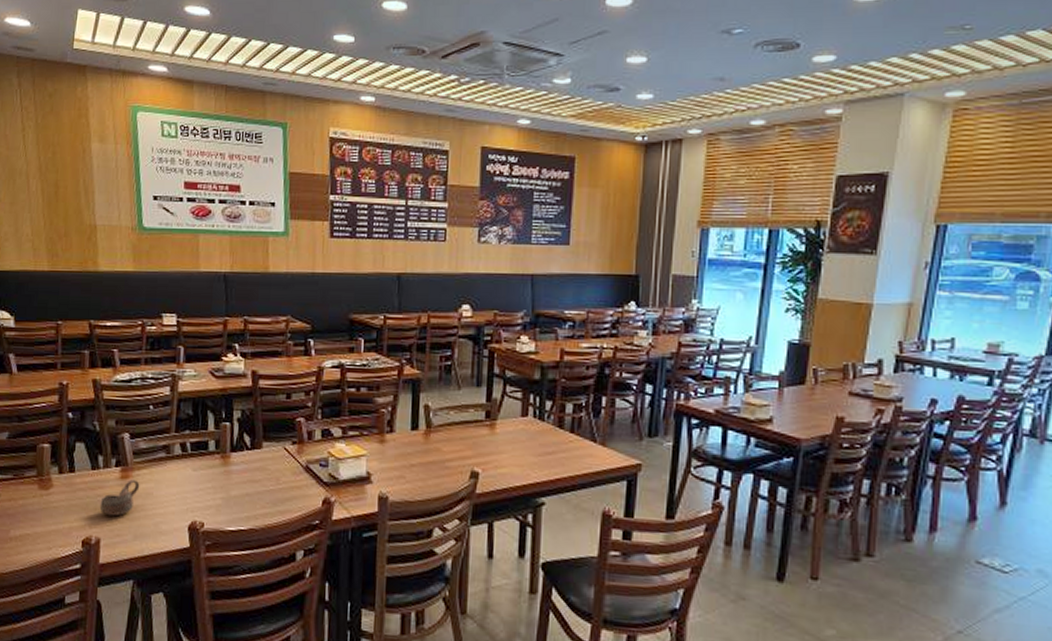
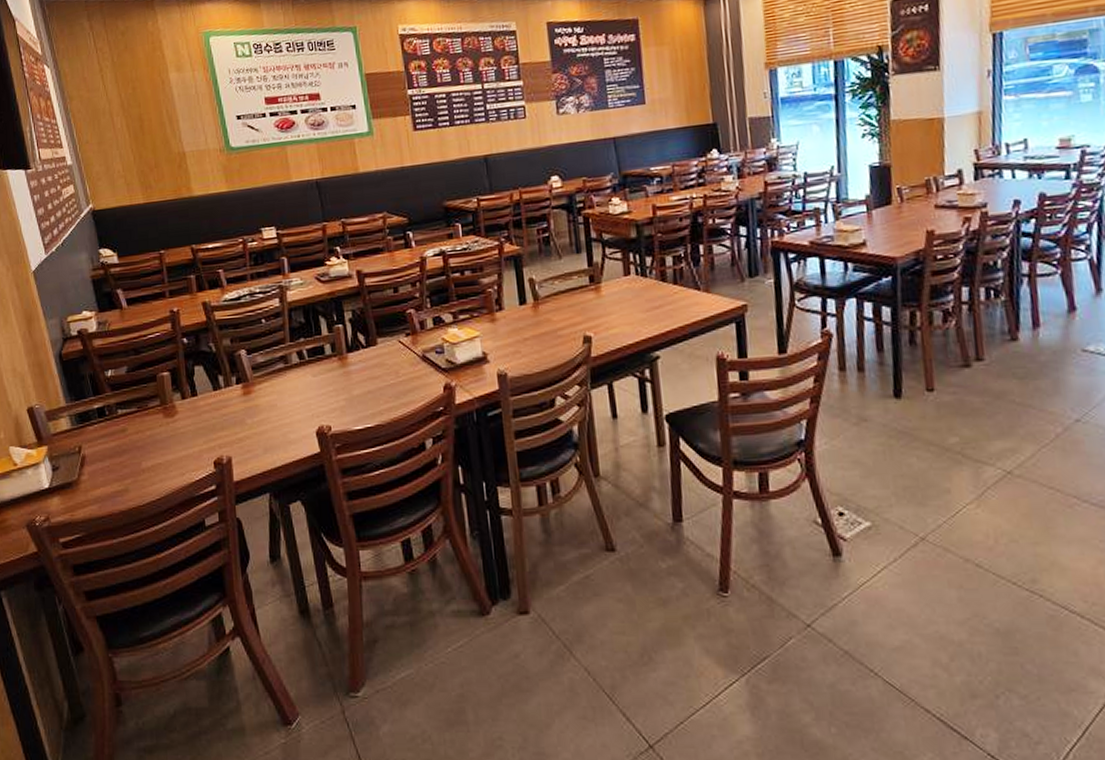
cup: present [99,479,140,516] -> none [226,394,263,433]

